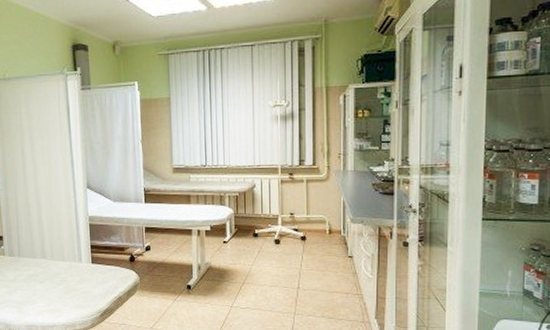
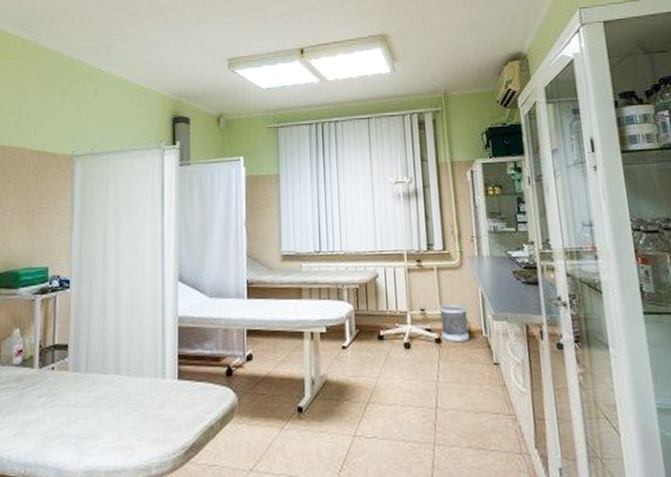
wastebasket: none [306,209,329,240] -> present [440,303,469,343]

